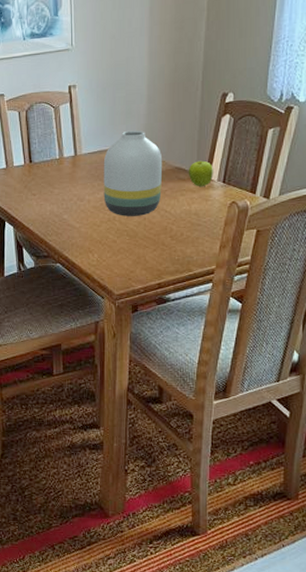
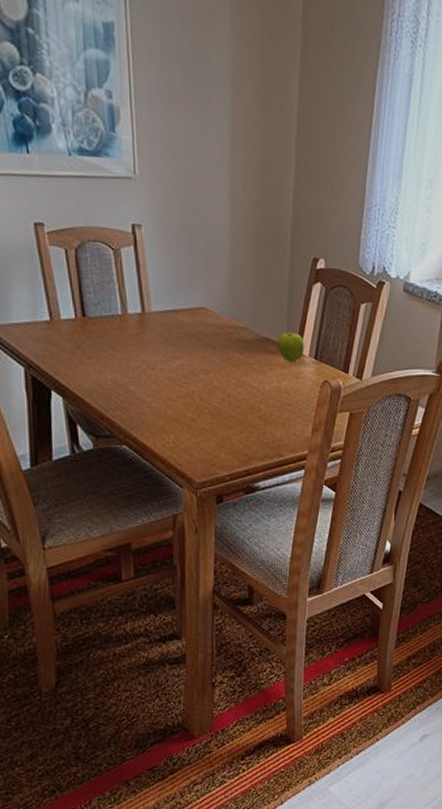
vase: present [103,130,163,216] -> none [178,288,249,391]

